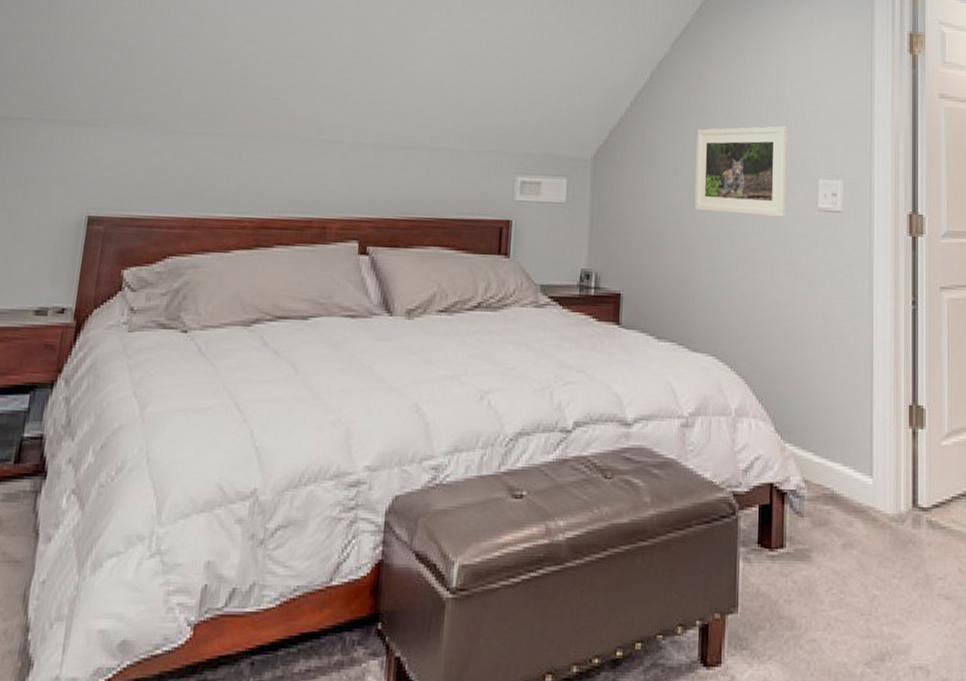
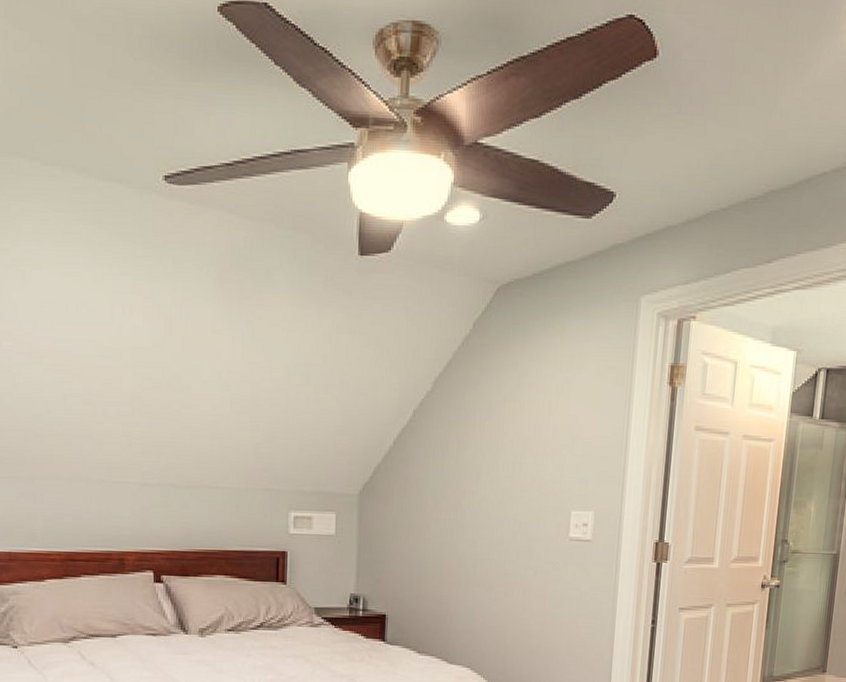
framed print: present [694,126,788,217] -> none [453,460,544,546]

